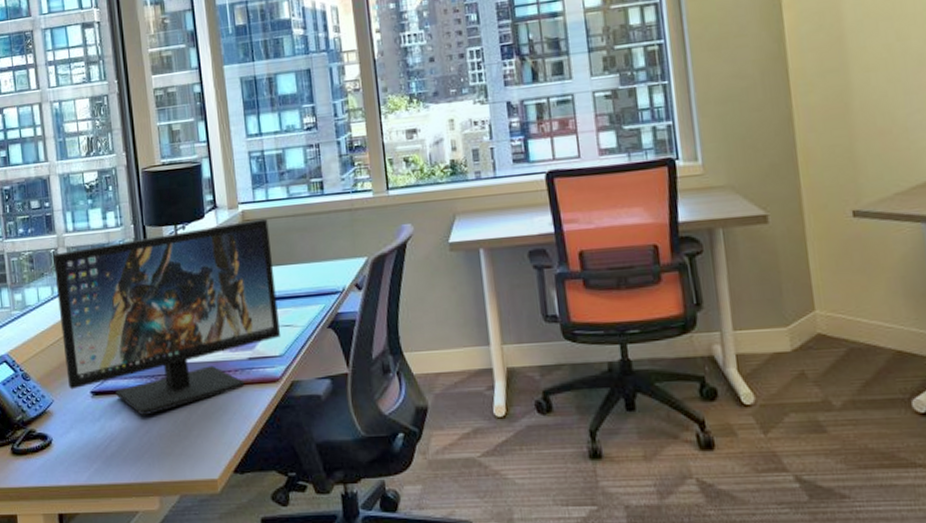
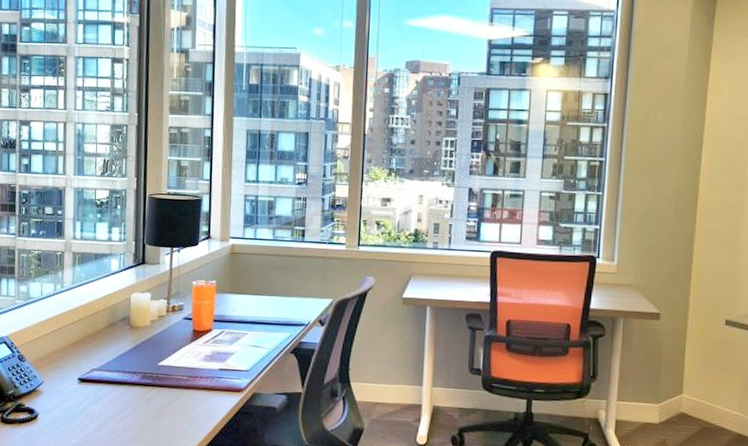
computer monitor: present [53,218,281,416] -> none [58,253,253,405]

